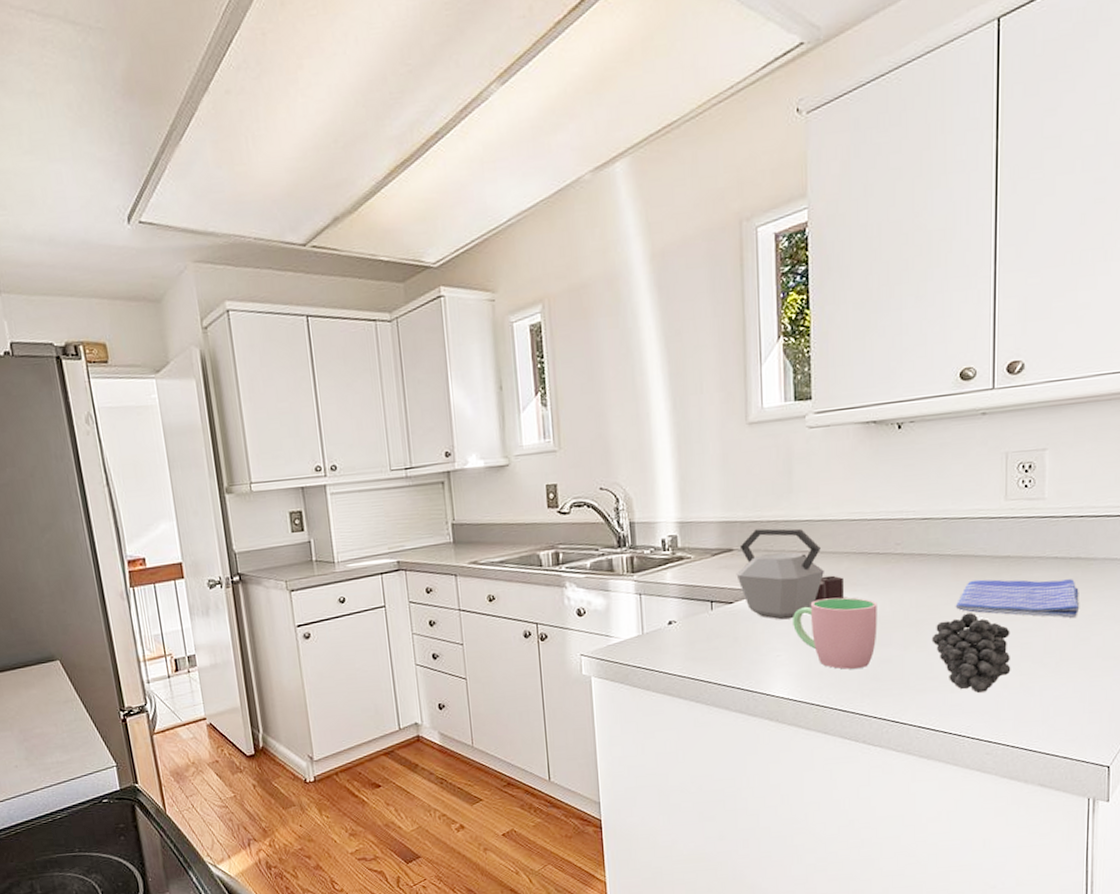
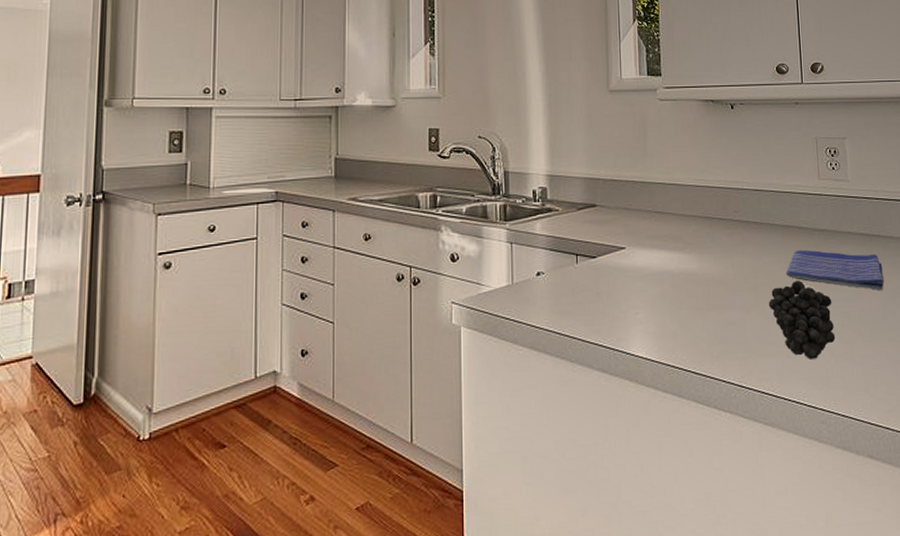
kettle: present [736,528,844,620] -> none [599,187,693,277]
cup: present [793,597,878,670] -> none [649,258,723,330]

